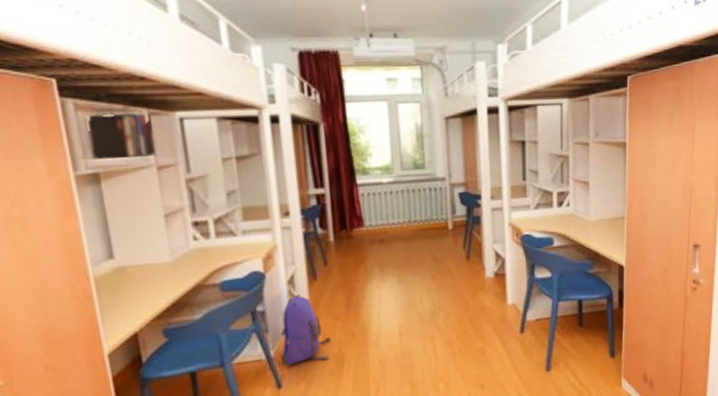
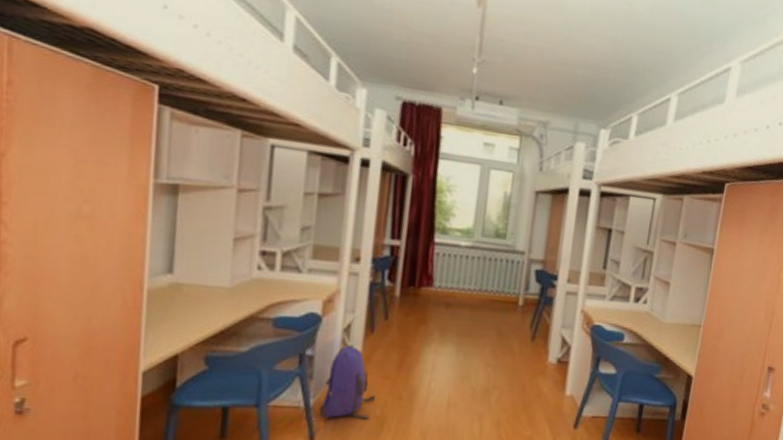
books: present [87,114,157,160] -> none [176,126,244,177]

